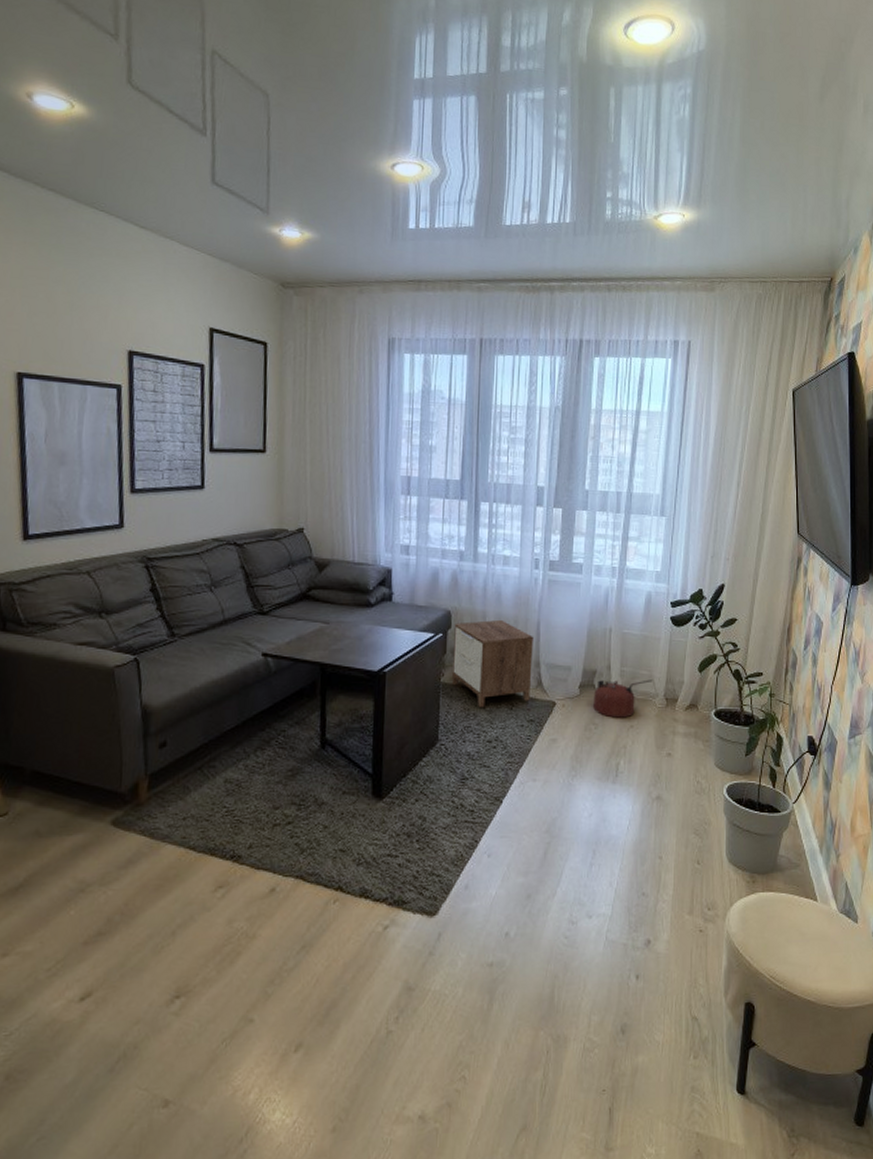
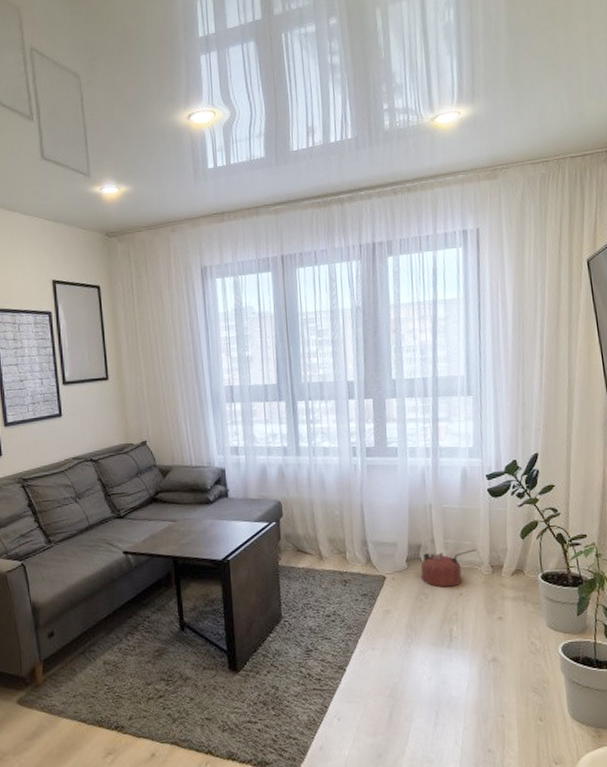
nightstand: present [452,620,535,708] -> none [285,506,361,587]

